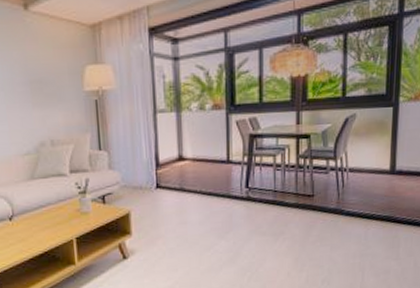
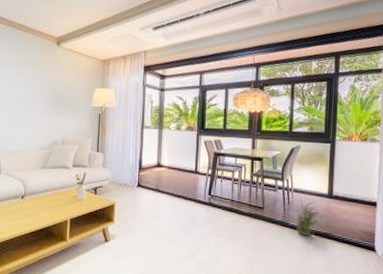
potted plant: none [349,179,384,223] -> present [293,198,323,236]

